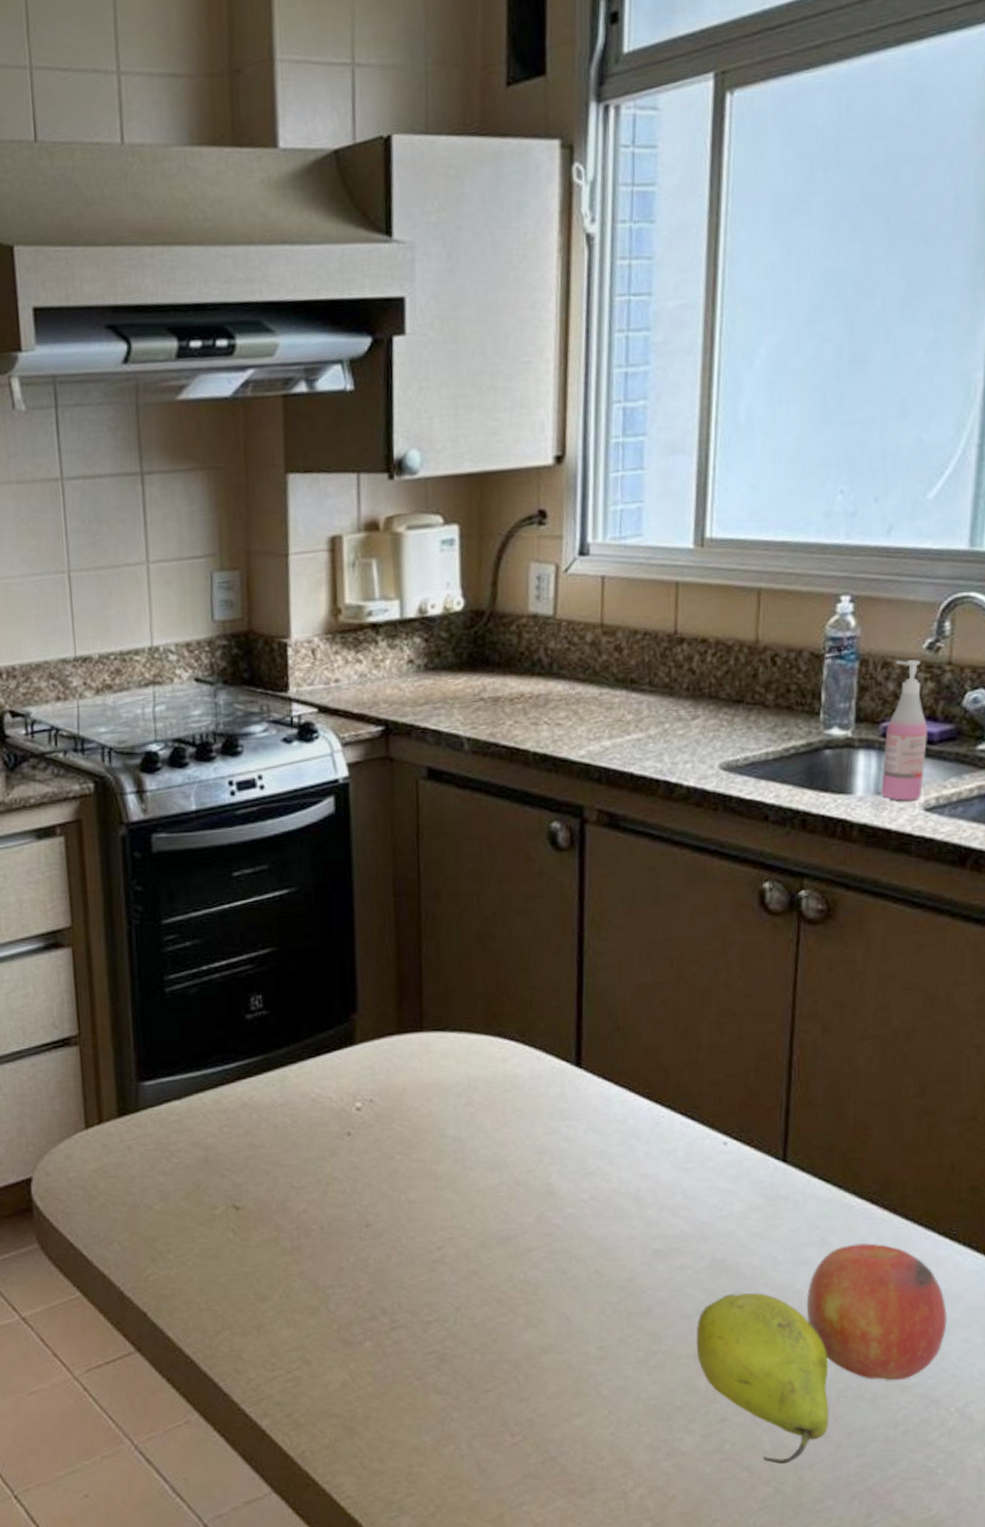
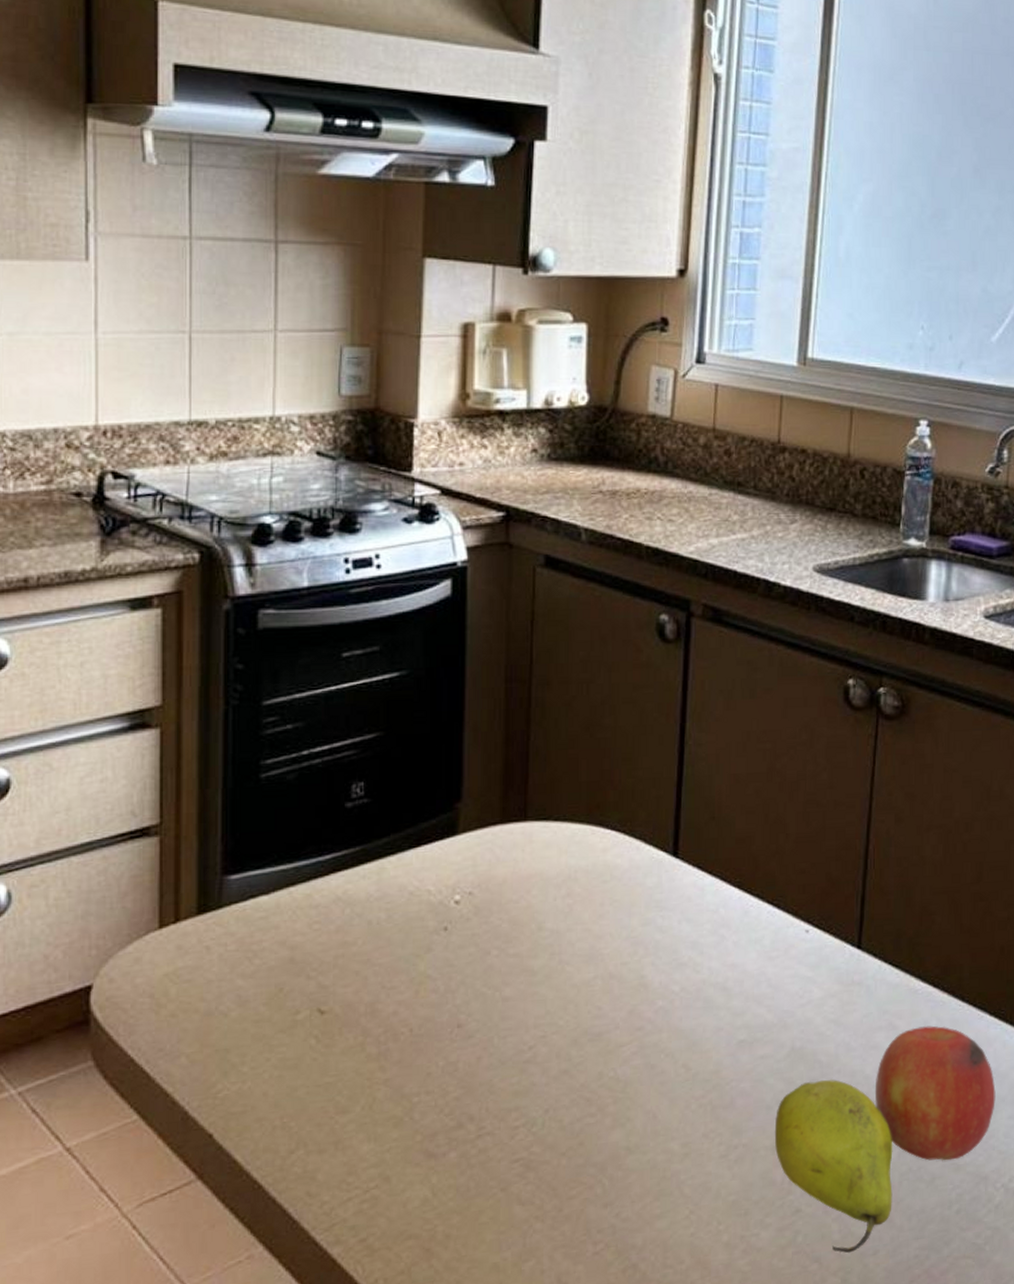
soap dispenser: present [881,659,927,801] -> none [949,482,988,608]

